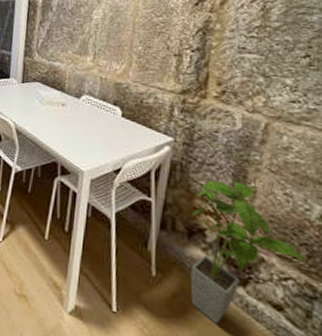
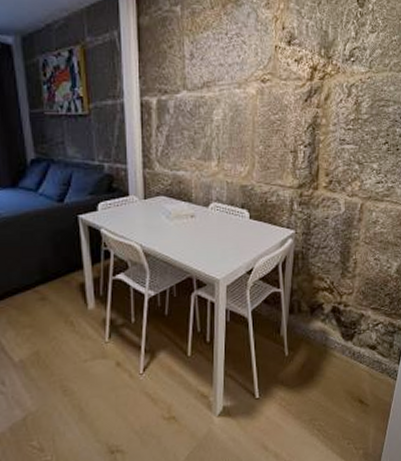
house plant: present [190,180,308,324] -> none [313,257,390,376]

